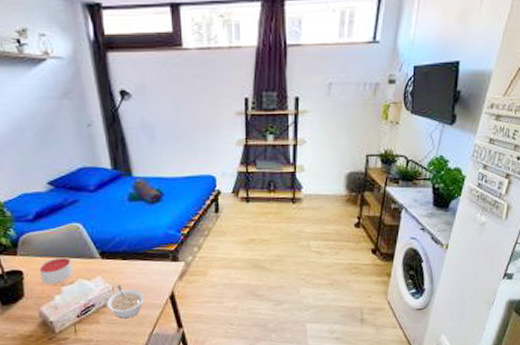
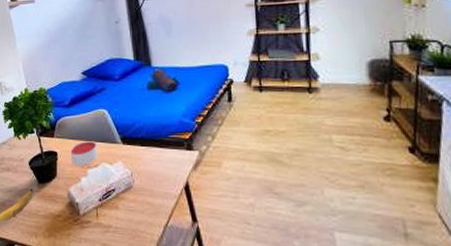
legume: present [106,285,145,319] -> none [125,171,160,207]

